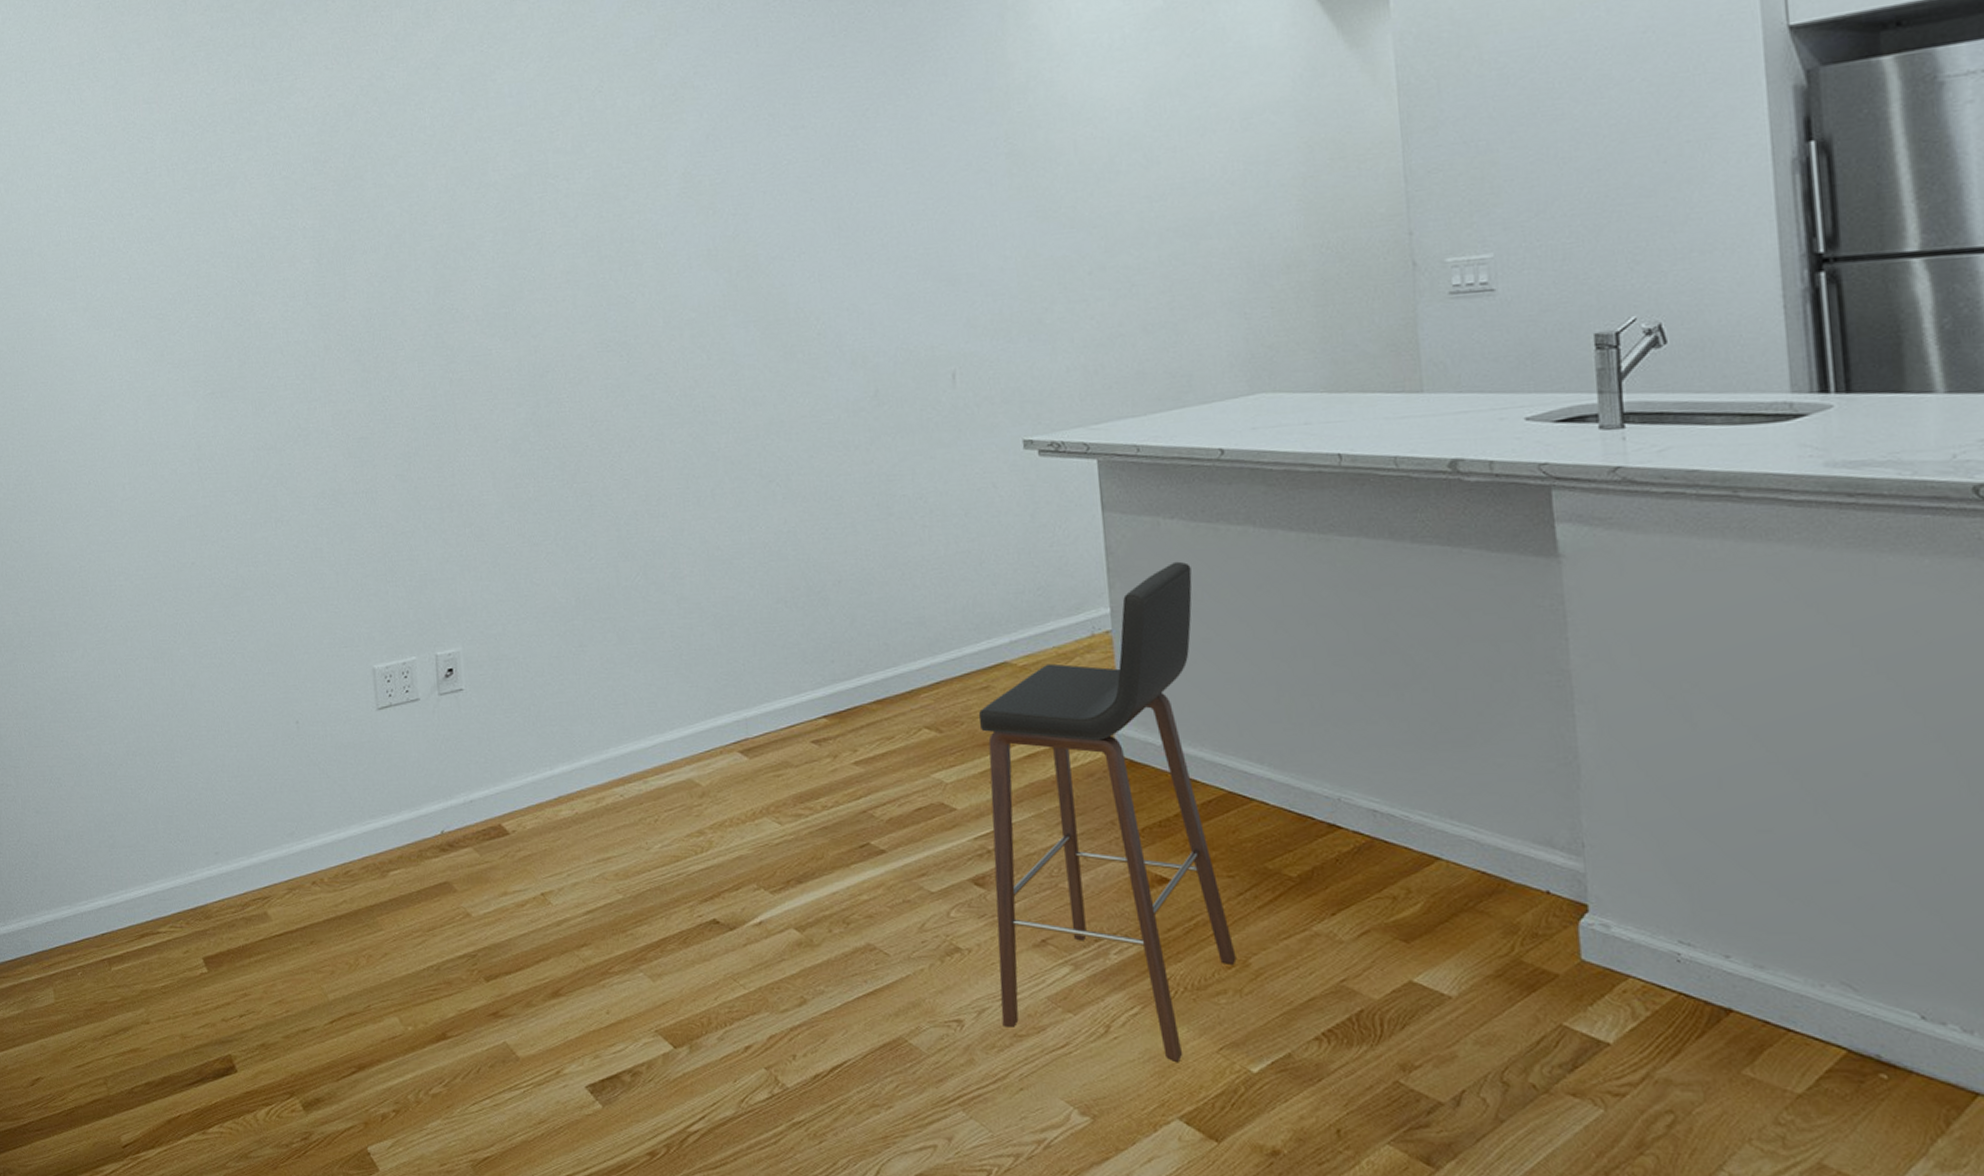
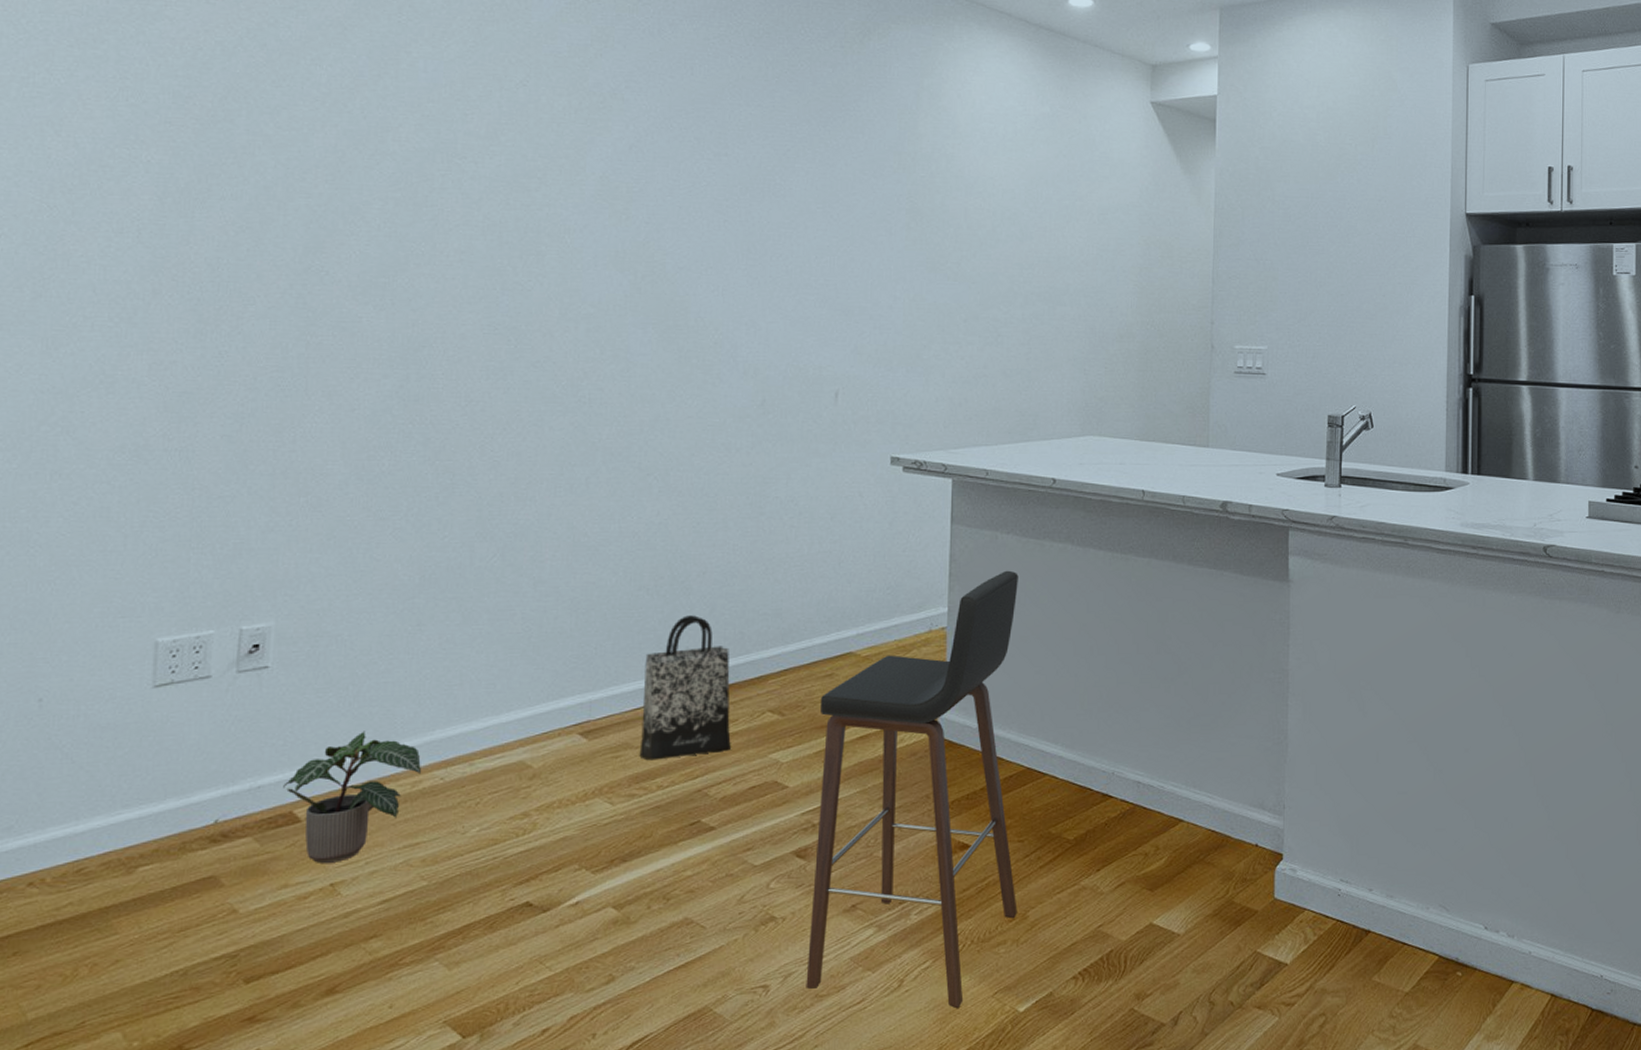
potted plant: none [490,749,604,873] -> present [283,731,422,863]
shopping bag: none [792,627,891,780] -> present [639,615,731,761]

